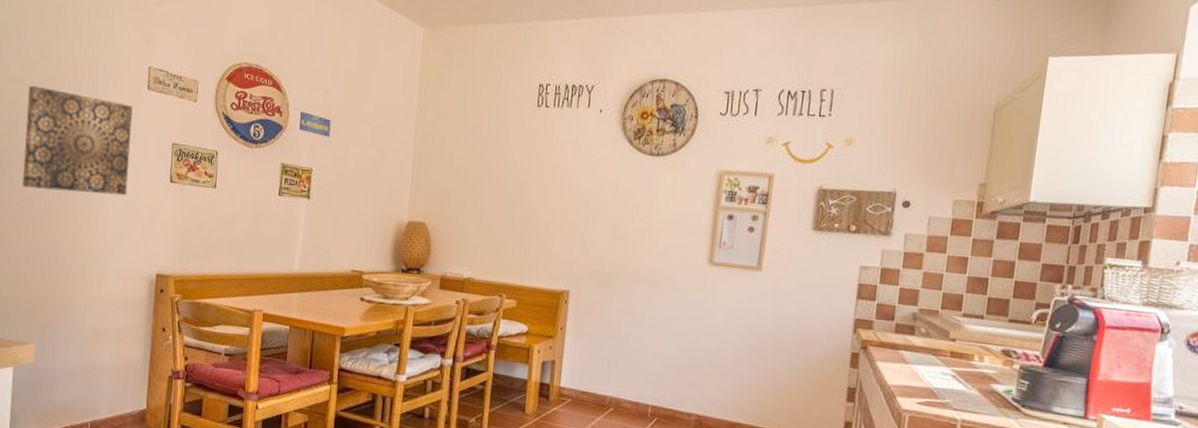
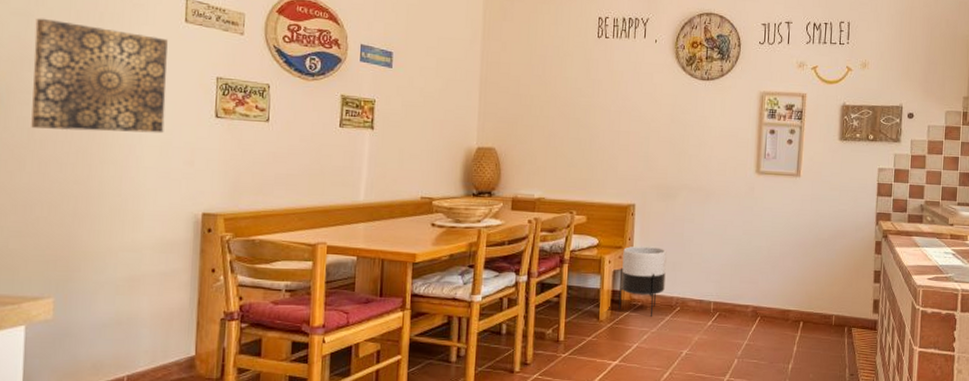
planter: none [546,336,602,417] -> present [619,246,667,318]

